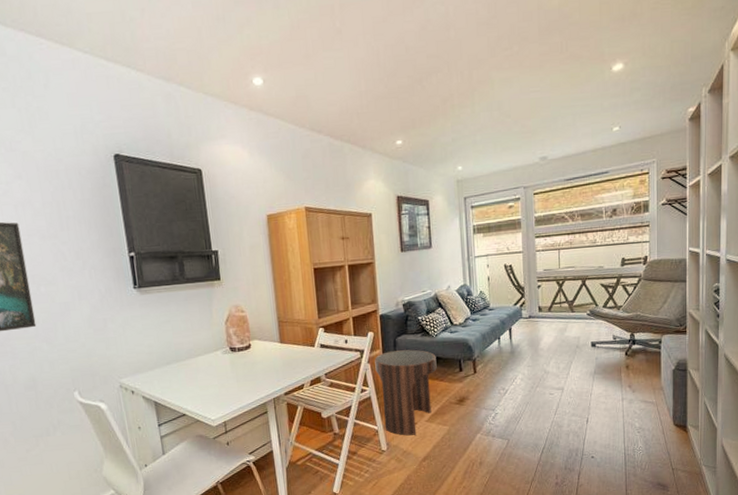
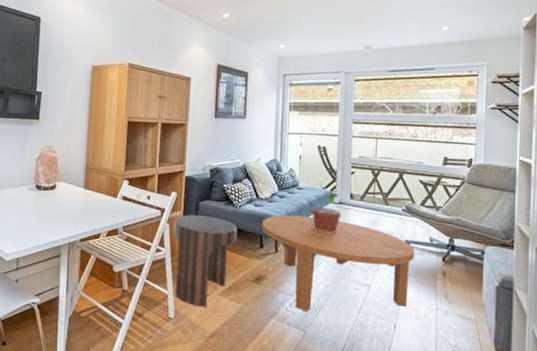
coffee table: none [458,333,601,422] -> present [261,215,415,312]
potted plant: none [503,304,532,347] -> present [311,186,342,233]

